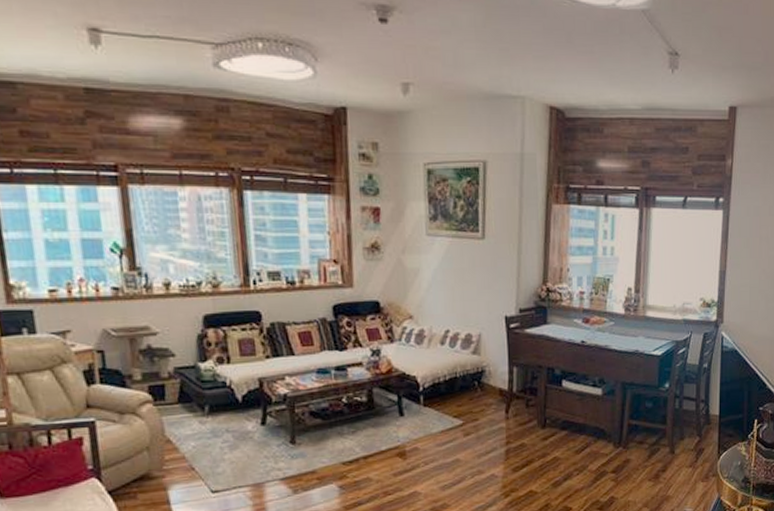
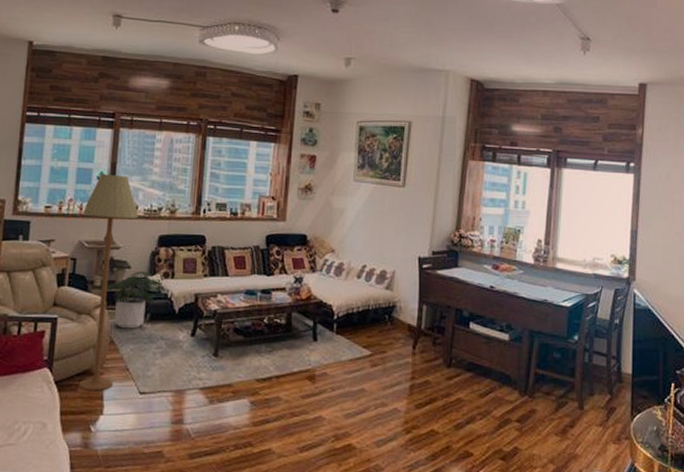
floor lamp: none [100,245,179,496] -> present [78,174,138,390]
potted plant: none [140,358,218,425] -> present [99,271,162,329]

